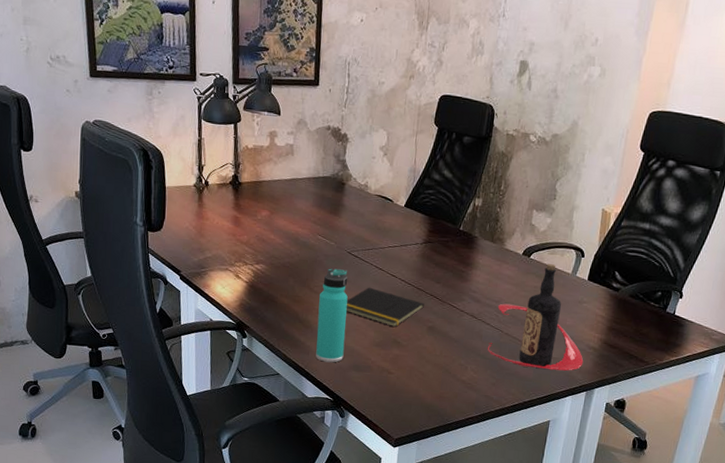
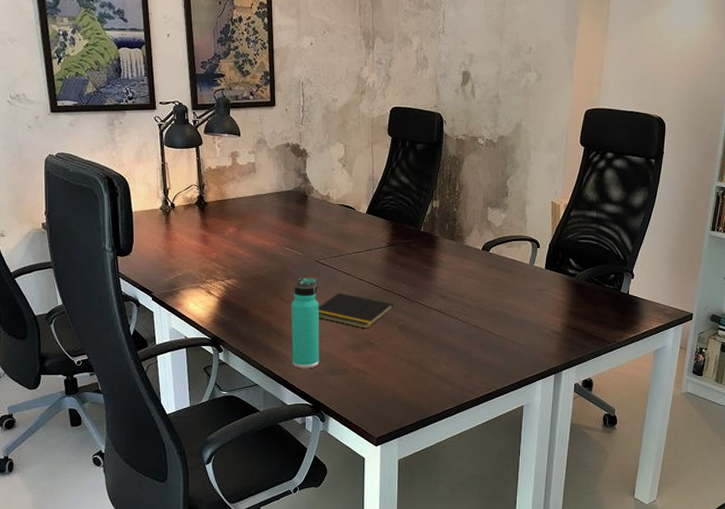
bottle: present [488,263,584,371] -> none [458,256,549,357]

